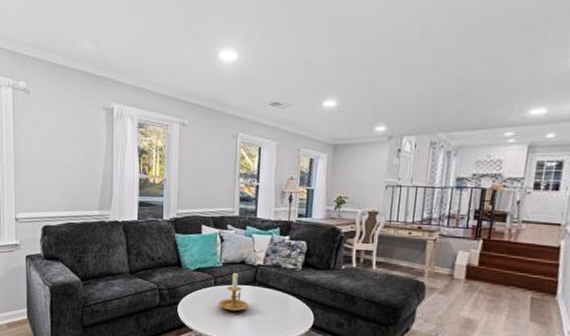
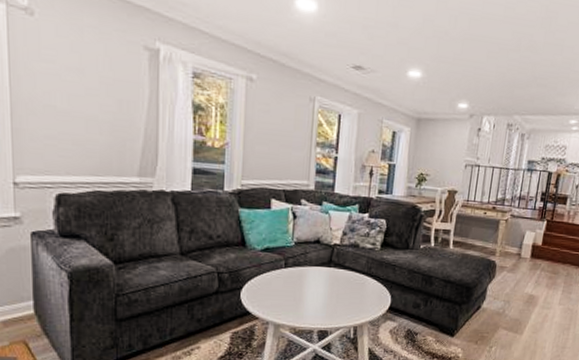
candle holder: present [218,272,248,312] -> none [289,252,323,296]

